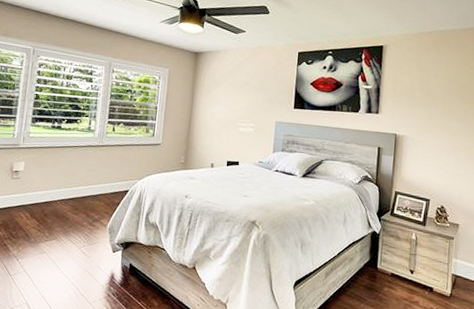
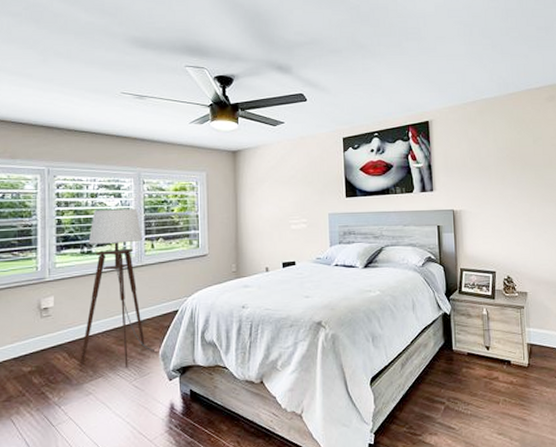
floor lamp: none [39,90,106,234] -> present [79,209,154,367]

